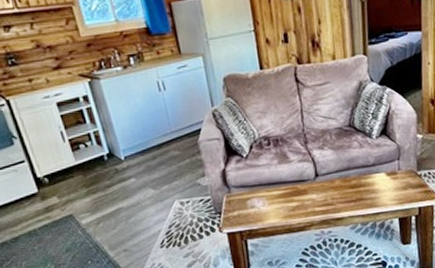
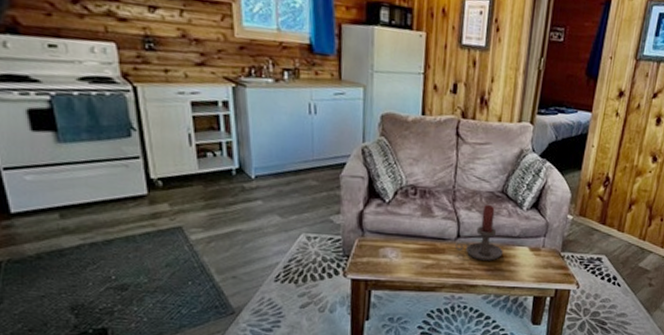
candle holder: none [315,139,362,194] -> present [455,204,503,261]

